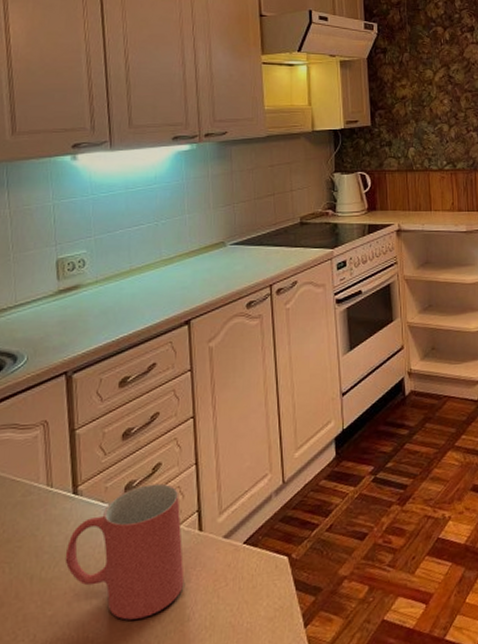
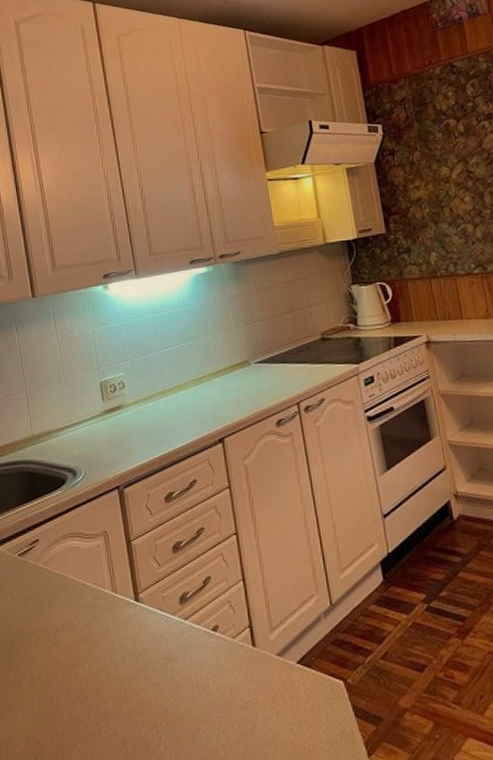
mug: present [65,483,184,620] -> none [133,597,244,726]

